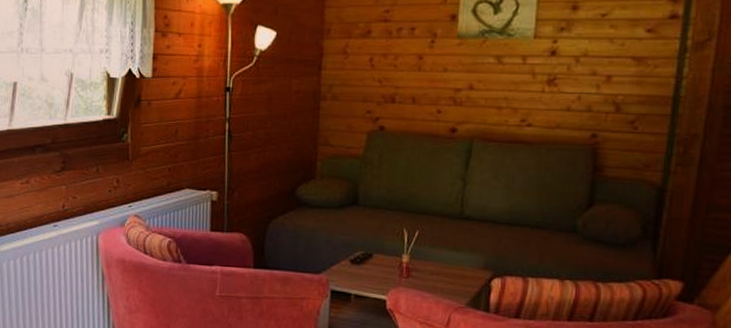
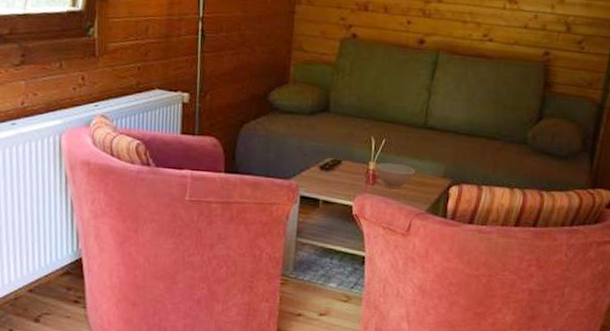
bowl: none [409,255,452,283] -> present [375,162,415,190]

